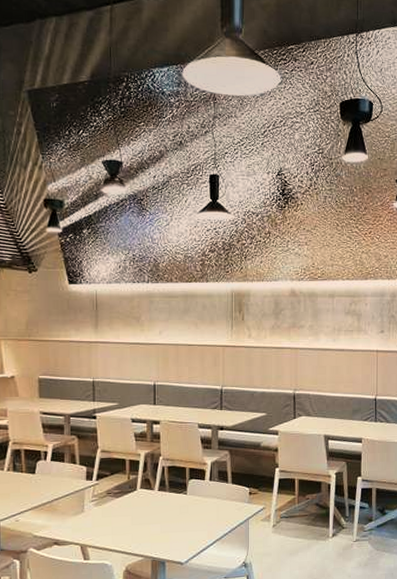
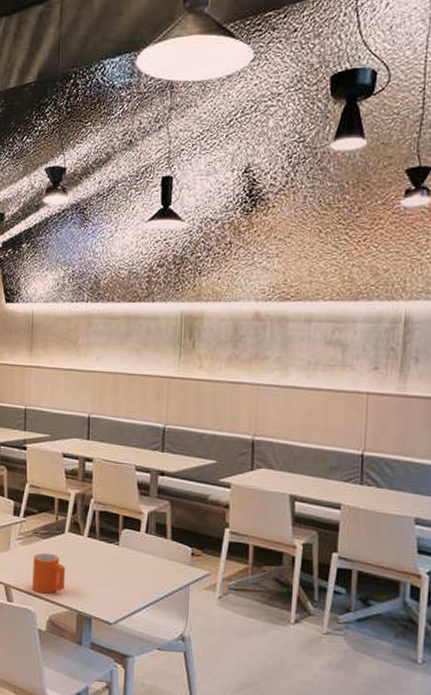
mug: none [108,510,139,547] -> present [32,552,65,594]

